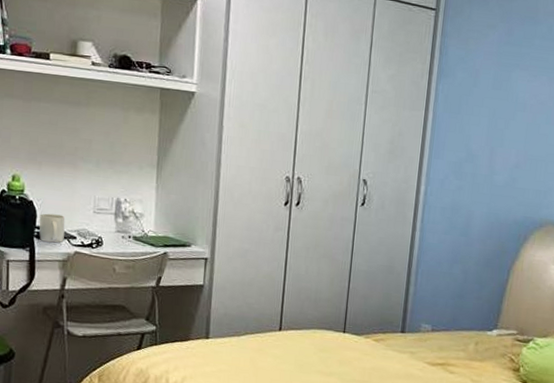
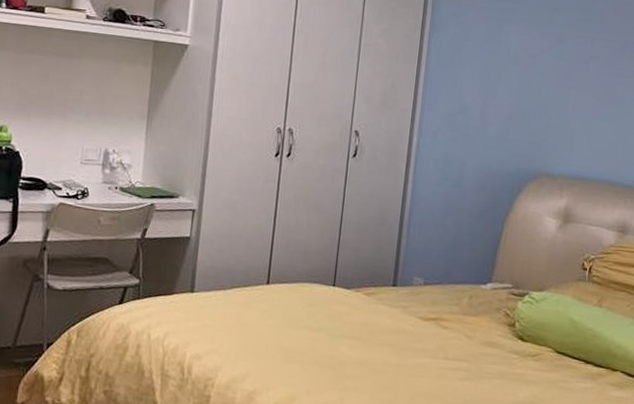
mug: present [39,213,66,244] -> none [23,164,52,195]

